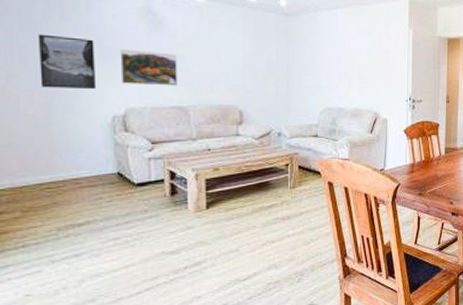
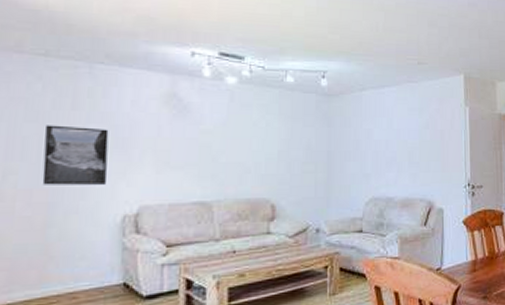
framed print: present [120,49,177,86] -> none [135,139,202,179]

